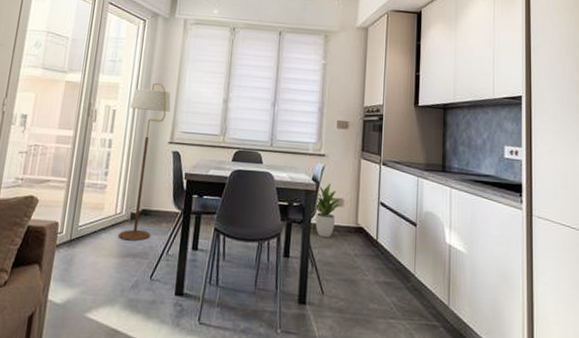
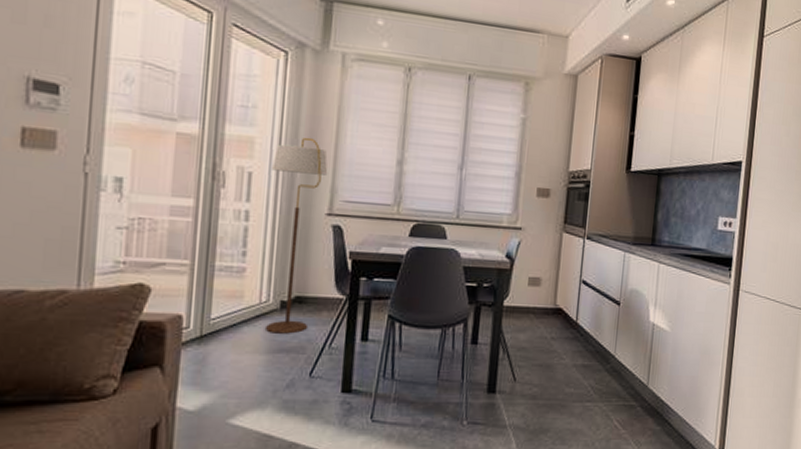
potted plant: present [314,184,340,237] -> none [507,261,537,320]

